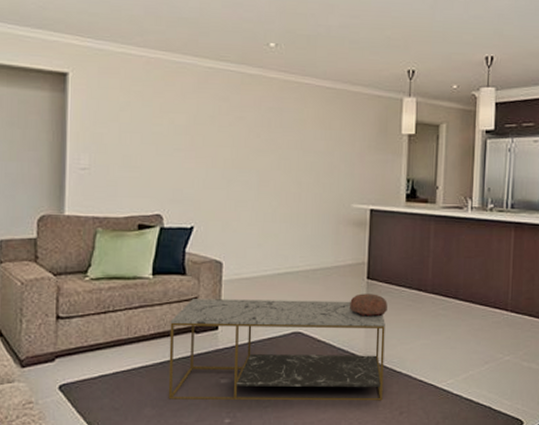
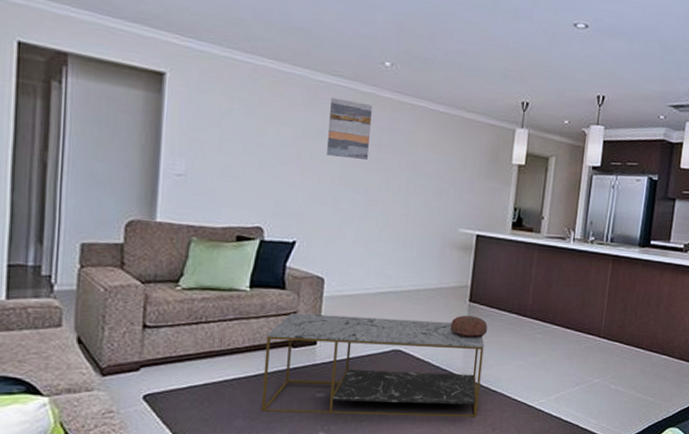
wall art: none [219,82,260,141] -> present [327,97,372,160]

